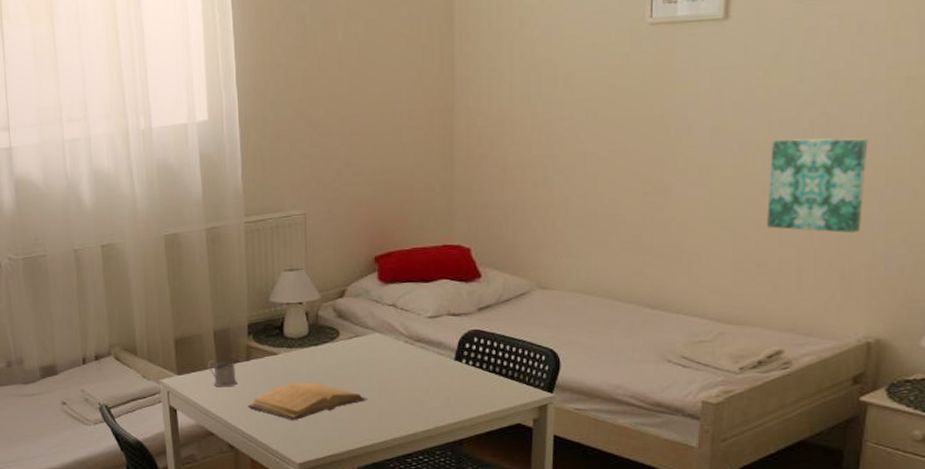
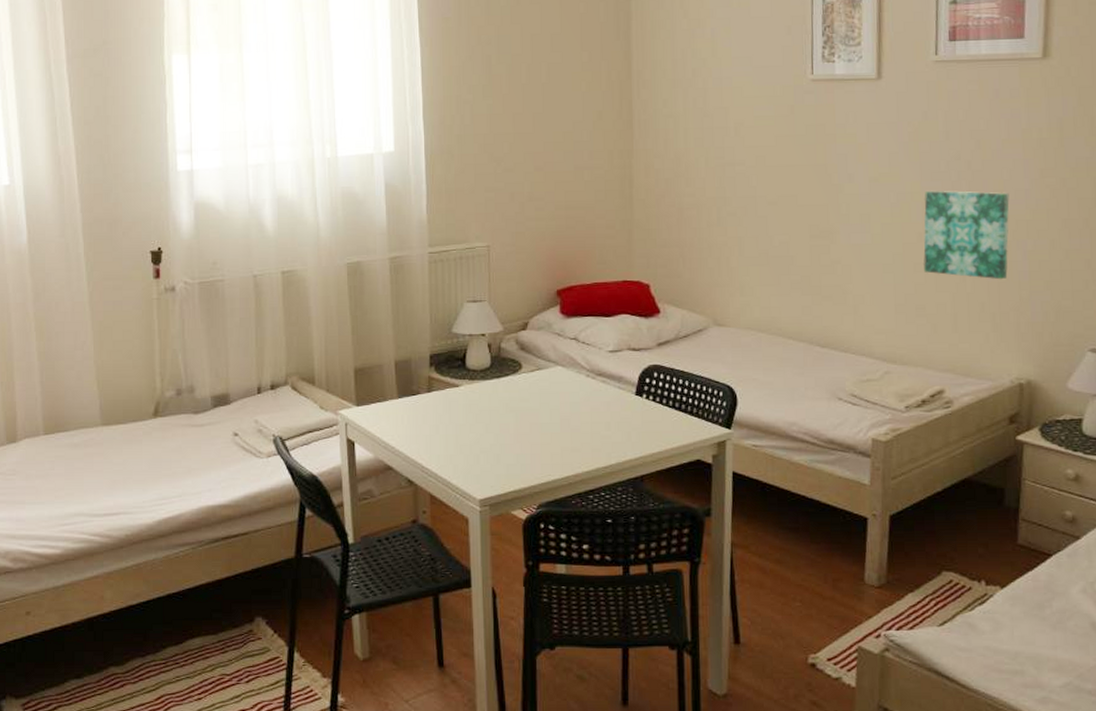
tea glass holder: present [208,360,238,388] -> none [389,391,419,420]
book: present [248,382,368,421] -> none [428,416,550,455]

